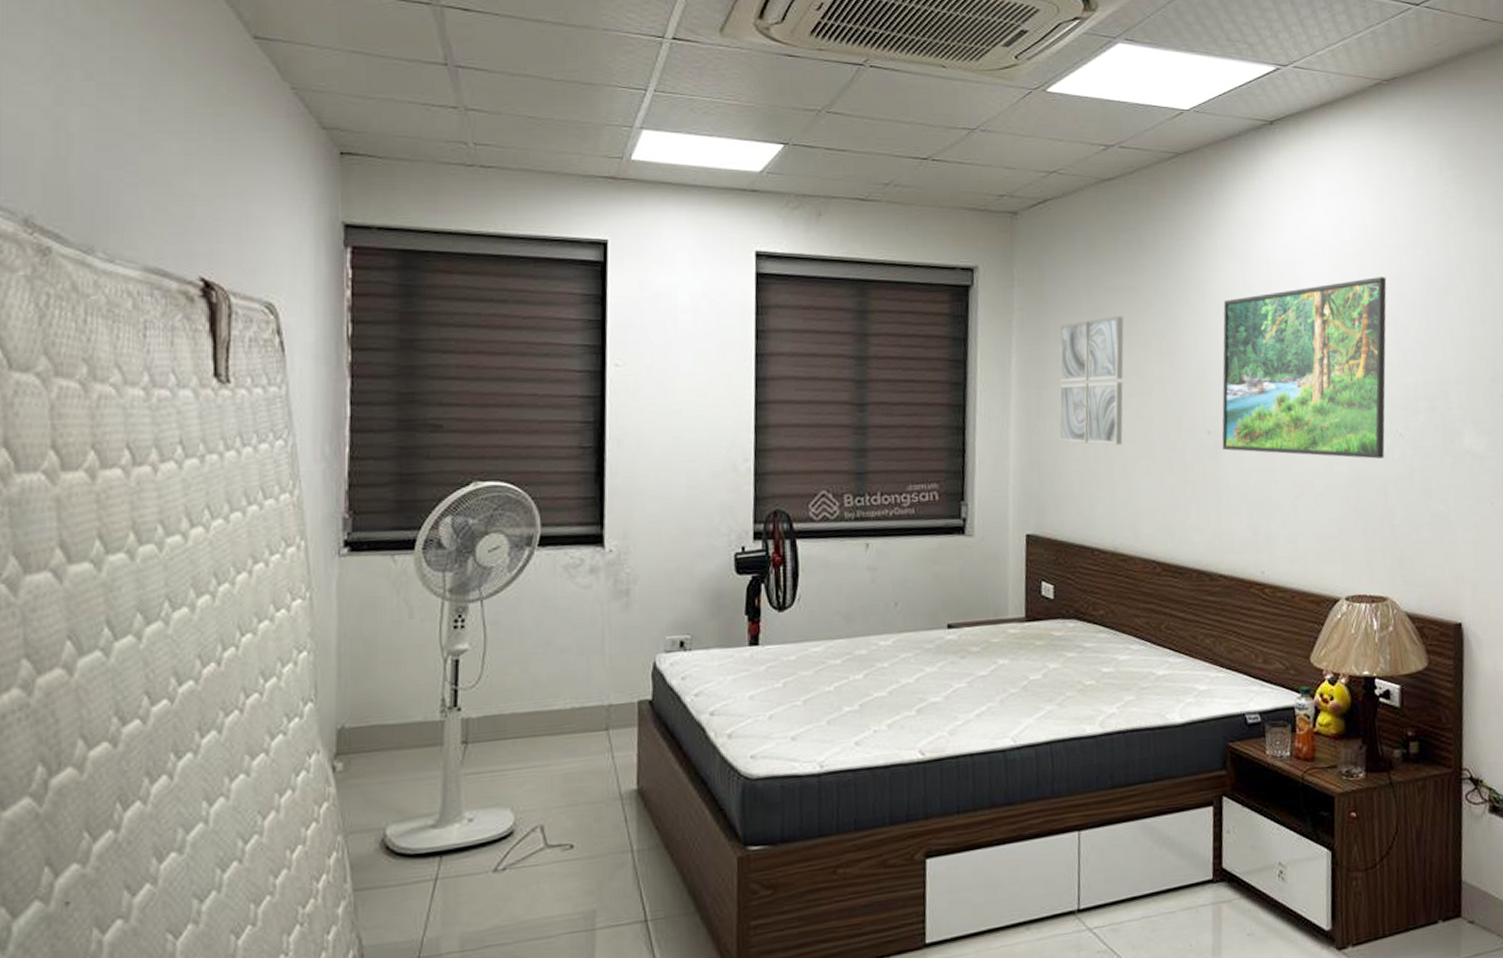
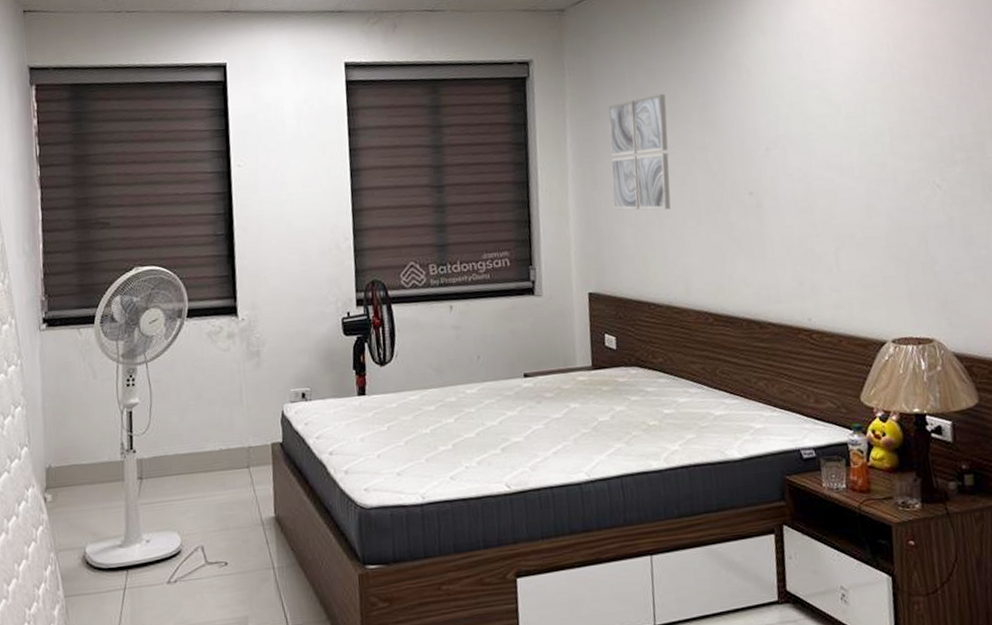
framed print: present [1222,277,1387,459] -> none [757,38,923,210]

